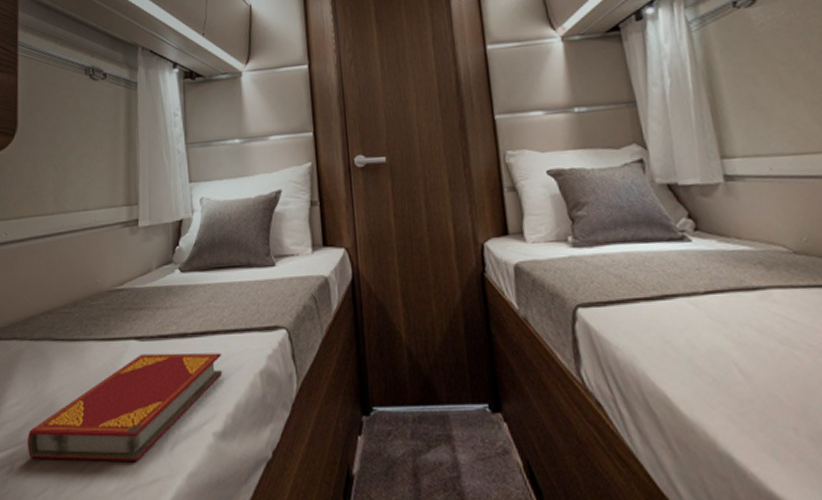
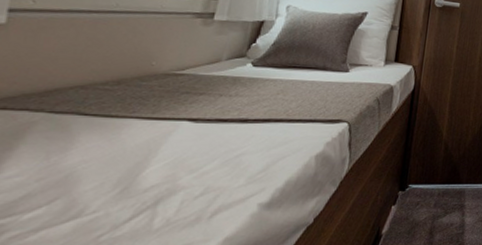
hardback book: present [26,353,223,461] -> none [23,134,281,229]

